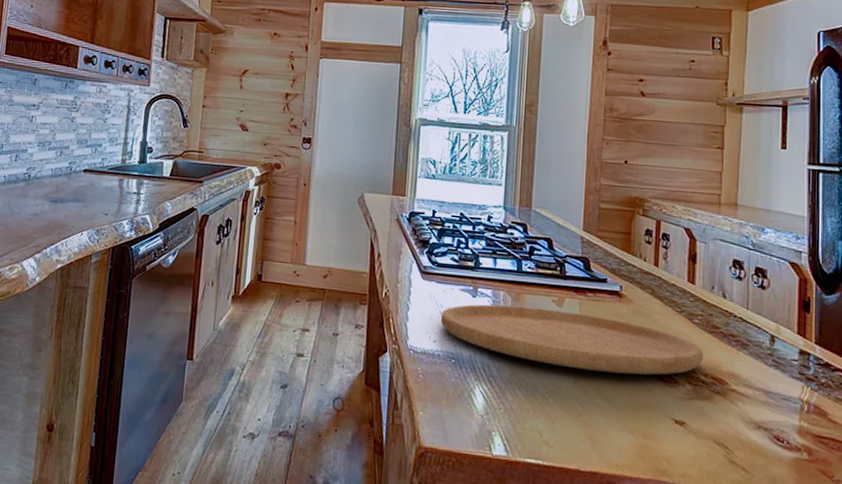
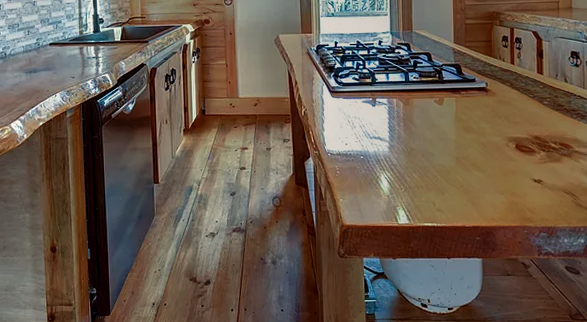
cutting board: present [440,304,704,375] -> none [349,108,553,151]

